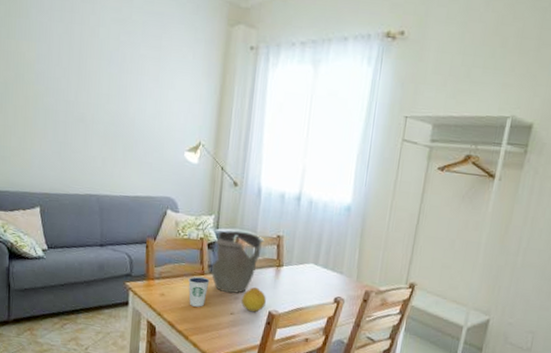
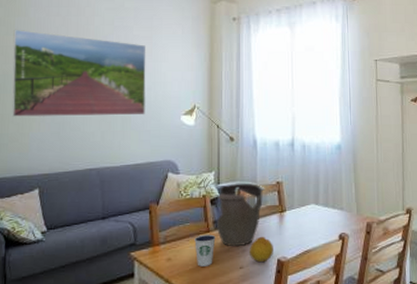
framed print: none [13,32,153,146] -> present [11,29,146,117]

